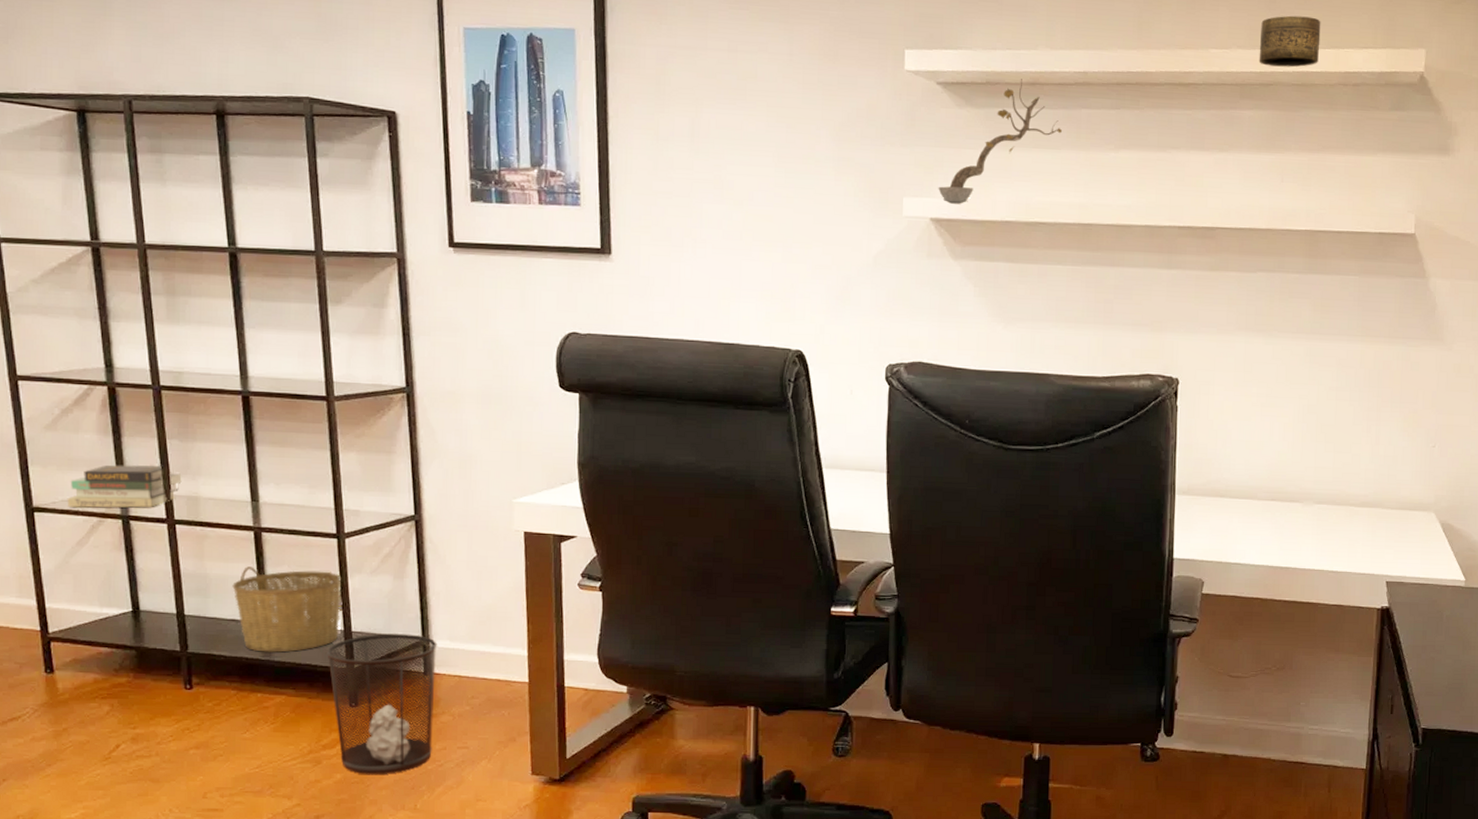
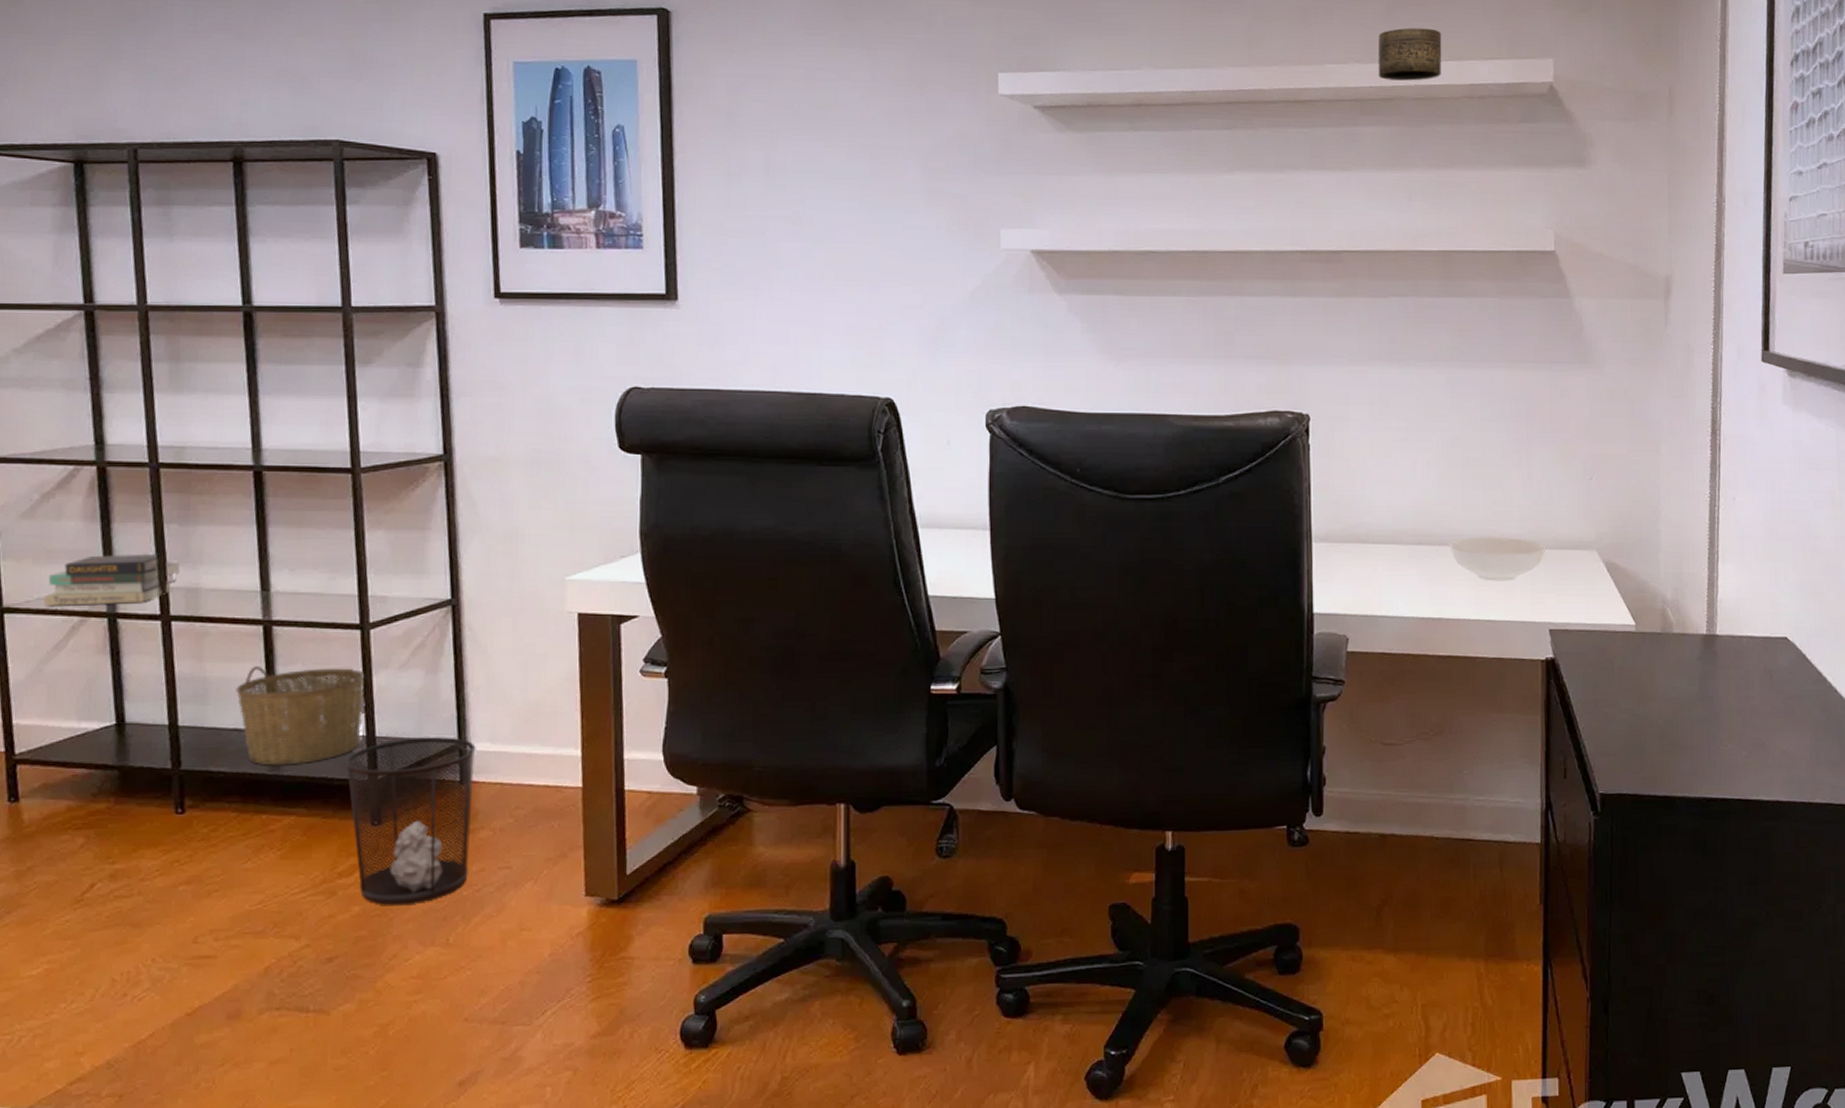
plant: present [938,79,1062,204] -> none [1038,100,1171,235]
bowl: none [1300,495,1389,537] -> present [1450,537,1547,581]

